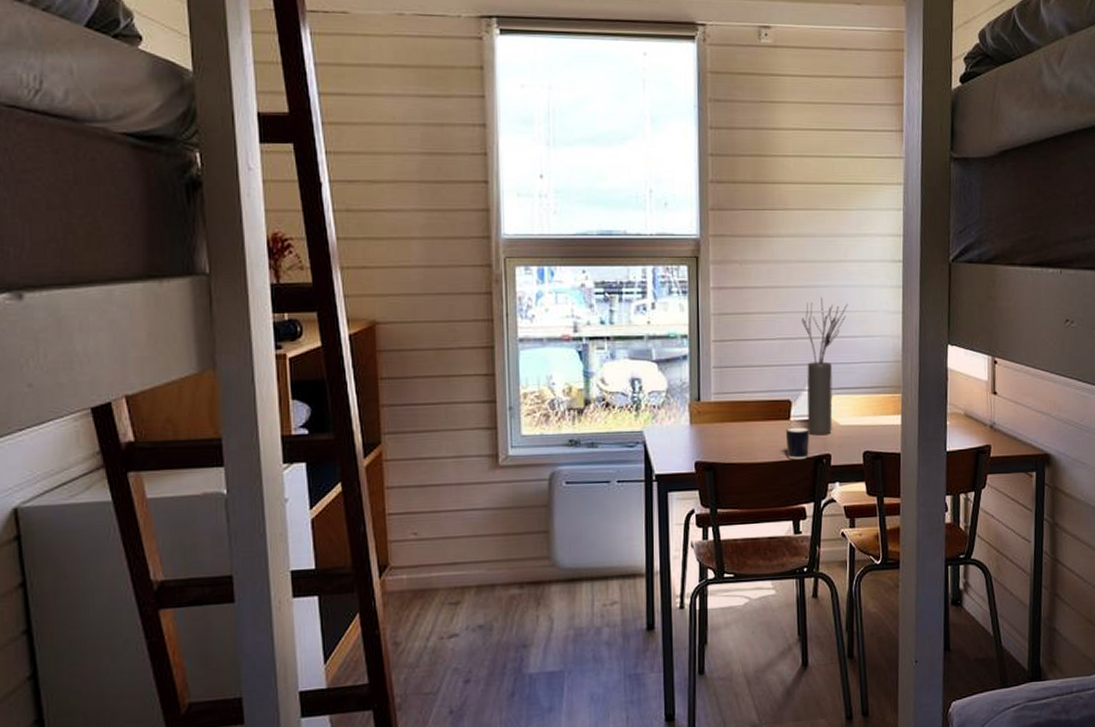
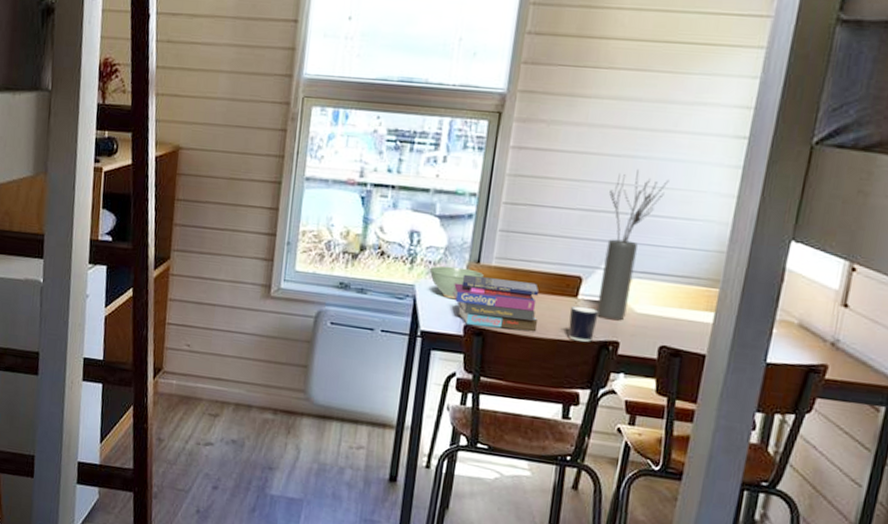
bowl: none [654,407,705,440] -> present [429,265,484,300]
books: none [680,412,759,461] -> present [453,274,540,331]

